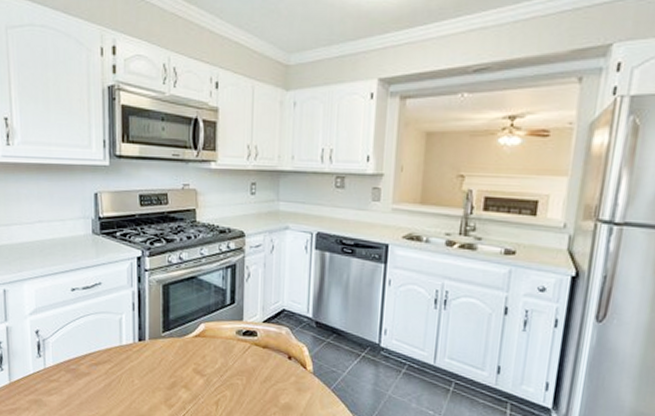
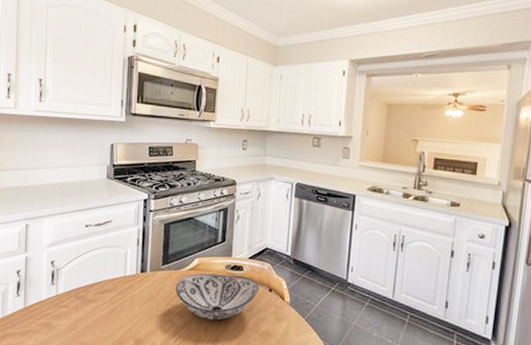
decorative bowl: none [180,340,276,393] -> present [176,273,259,321]

